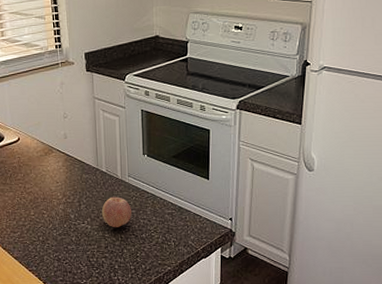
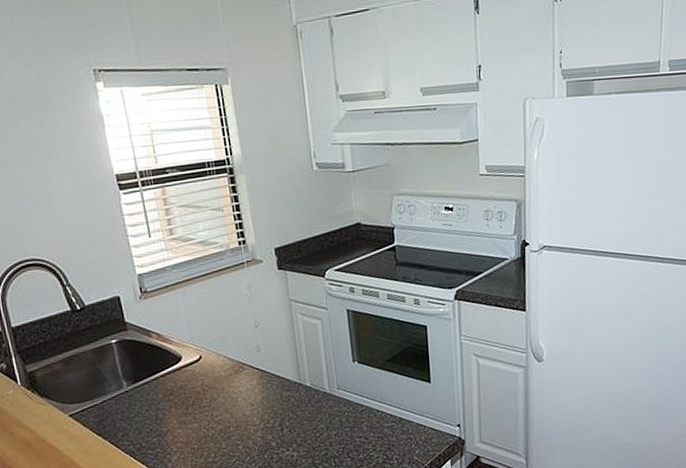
fruit: present [101,196,132,228] -> none [308,414,345,452]

